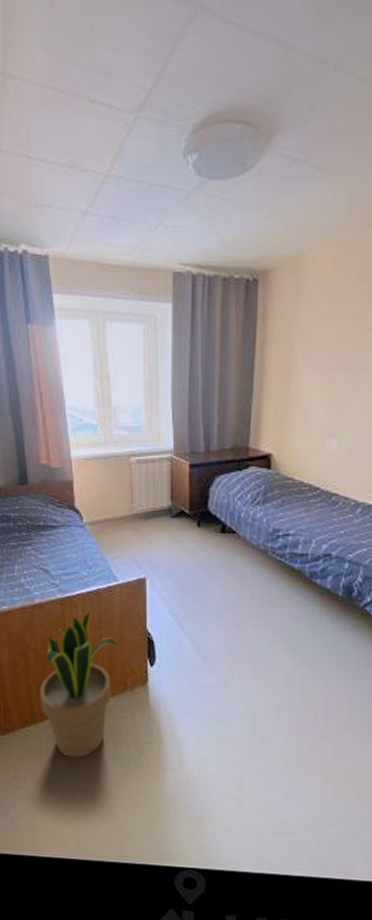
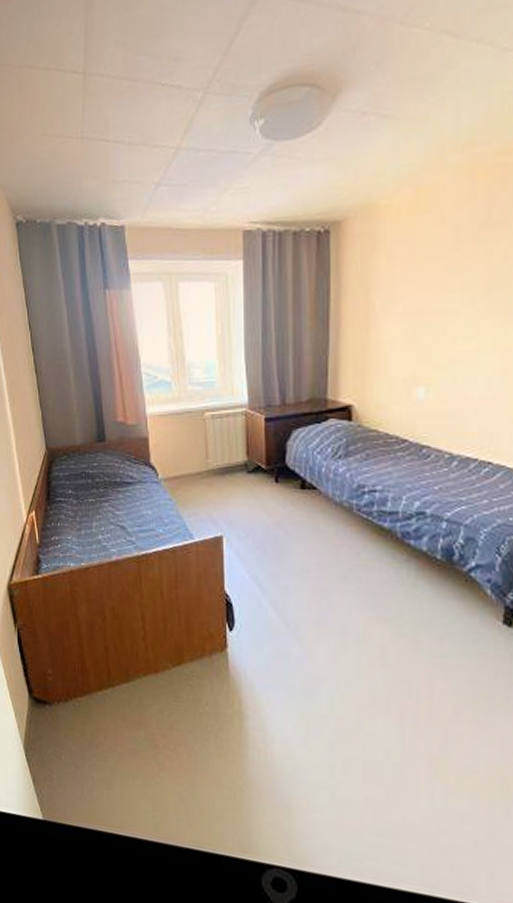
potted plant: present [40,610,119,758] -> none [117,568,196,728]

